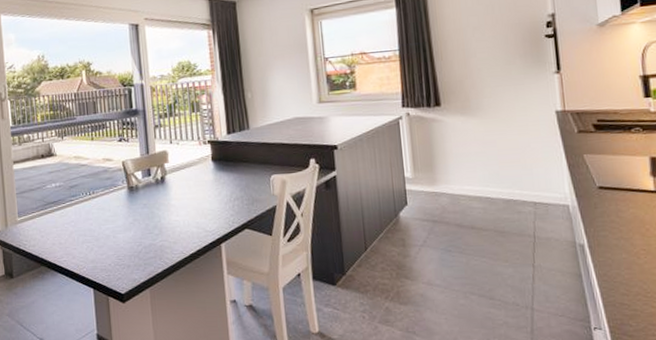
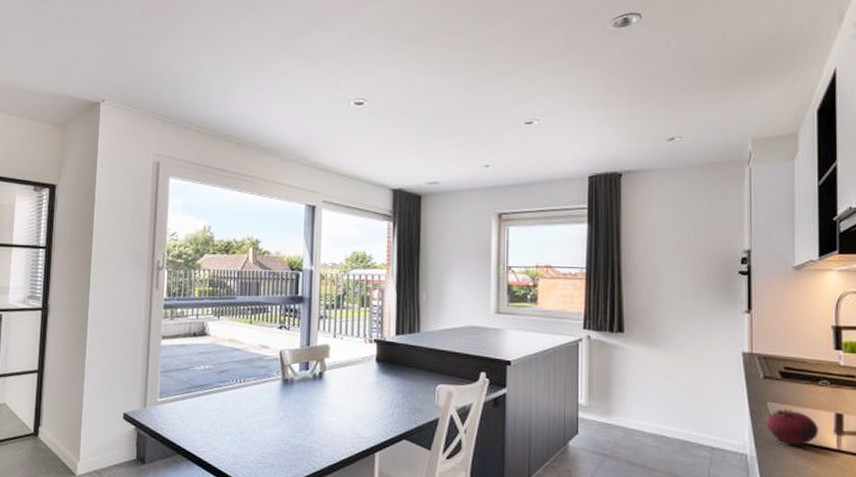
fruit: none [585,158,636,192] -> present [767,409,819,446]

